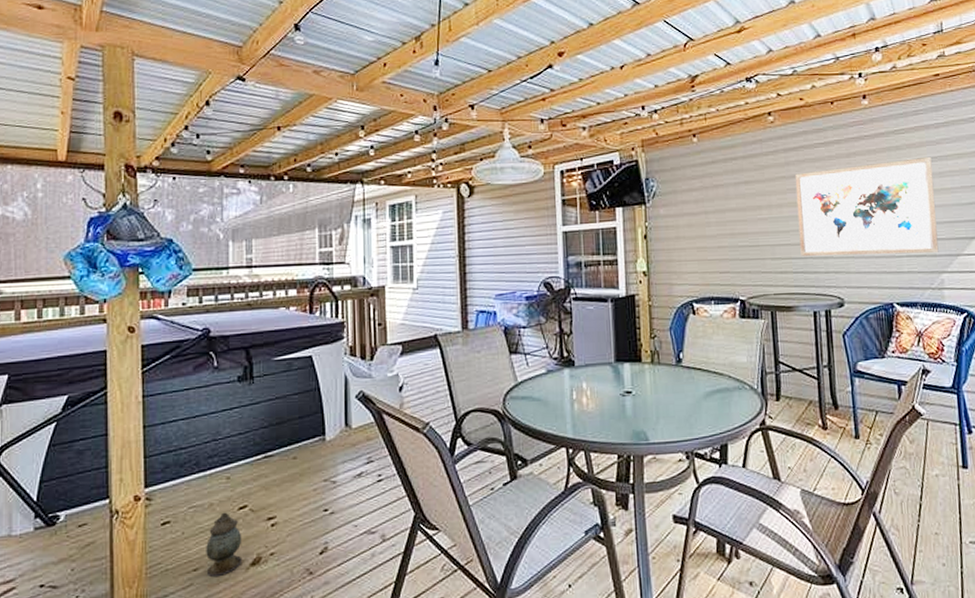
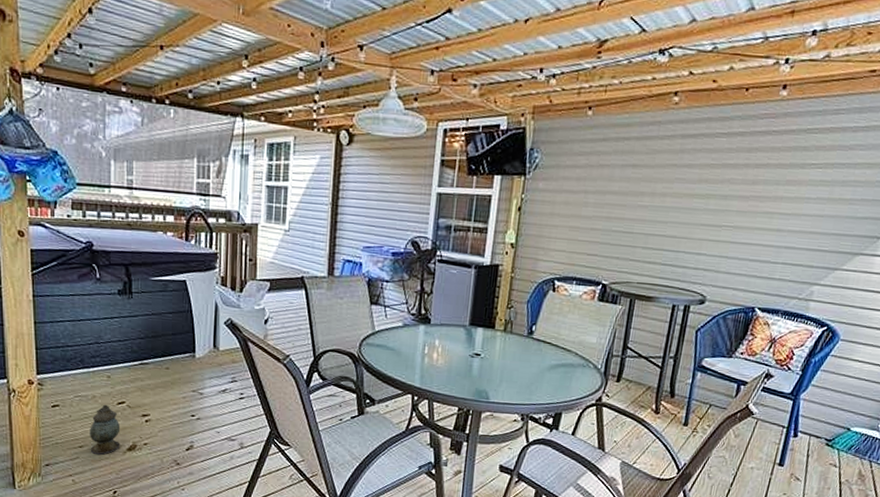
wall art: present [795,156,939,256] -> none [673,162,839,265]

